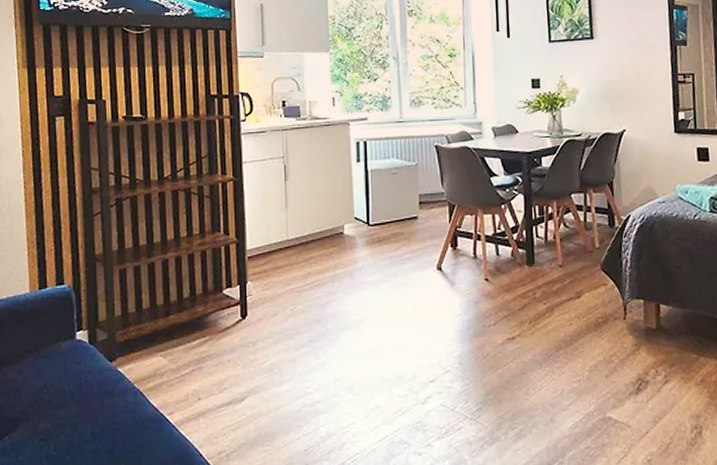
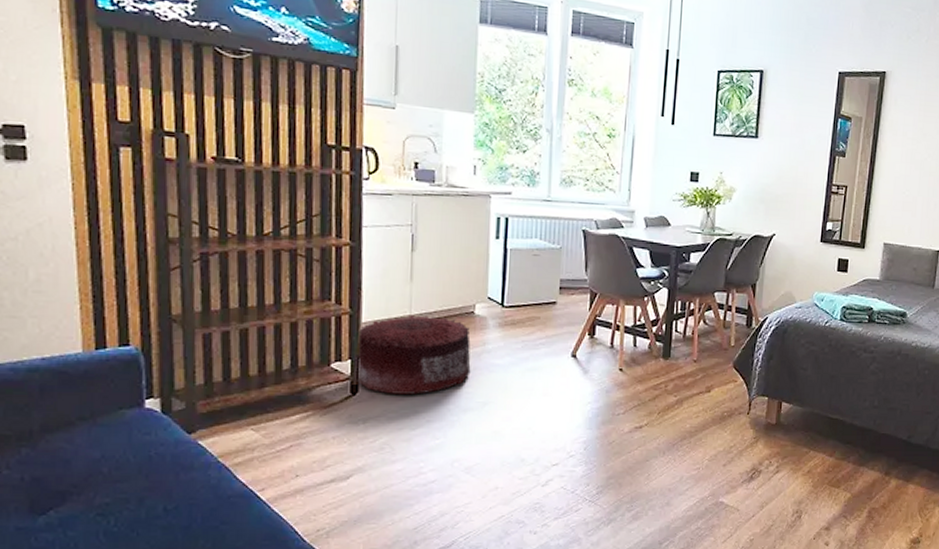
pouf: none [243,239,345,316] -> present [355,315,471,395]

